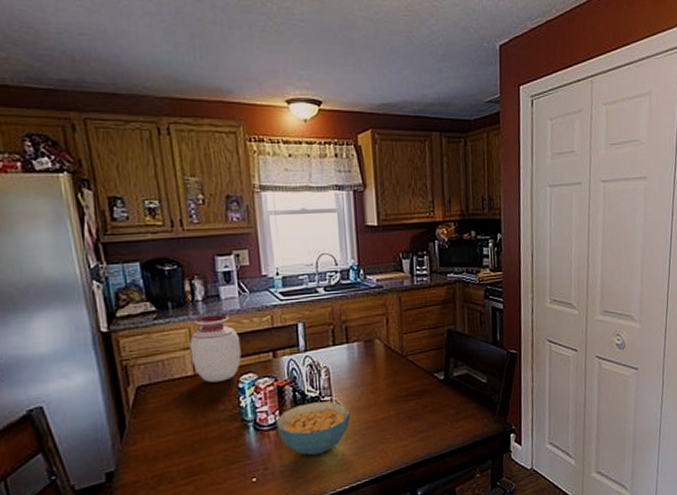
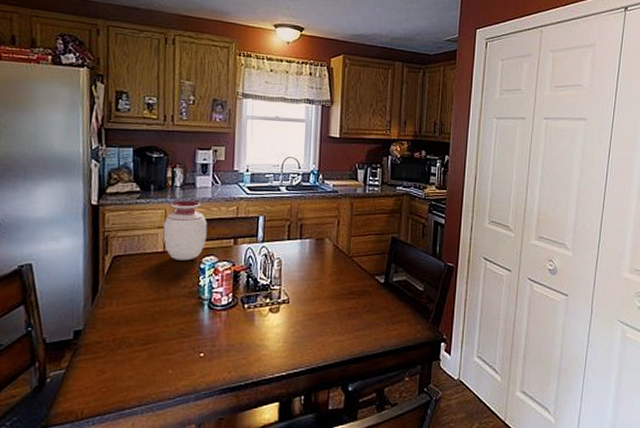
cereal bowl: present [276,401,351,456] -> none [228,290,296,339]

